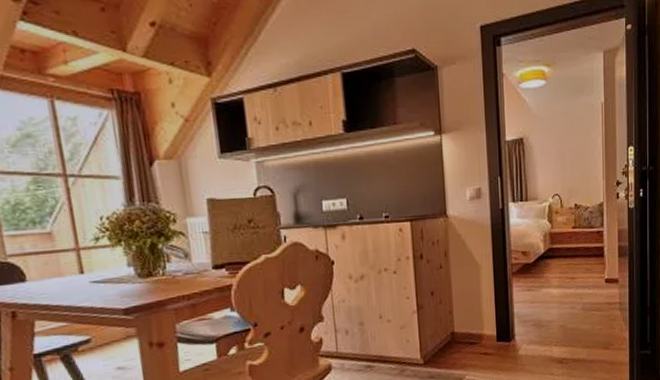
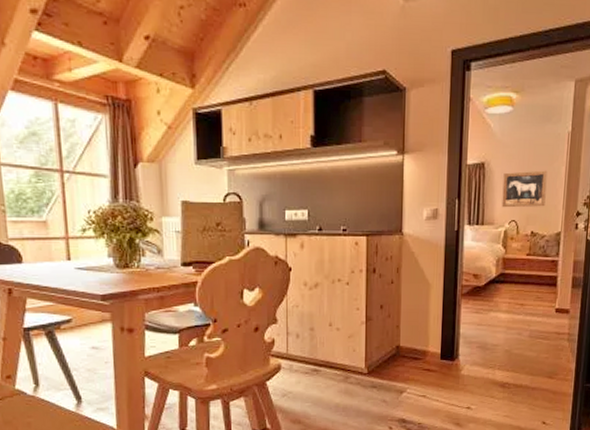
wall art: none [543,142,586,182] -> present [501,170,547,208]

